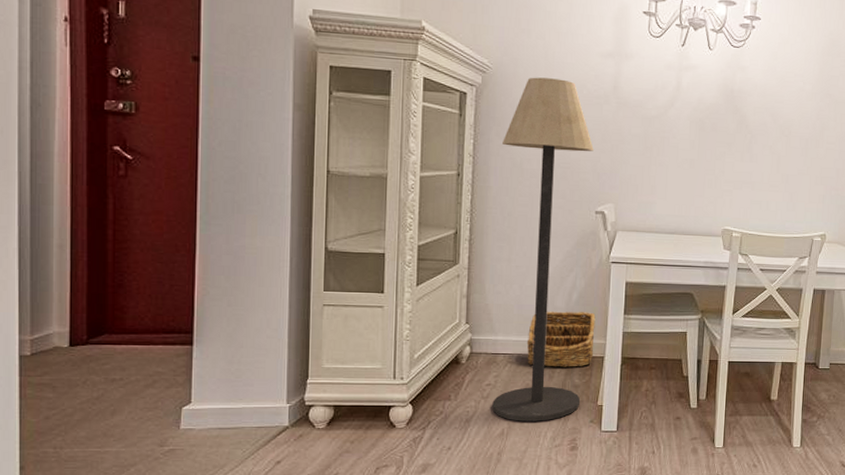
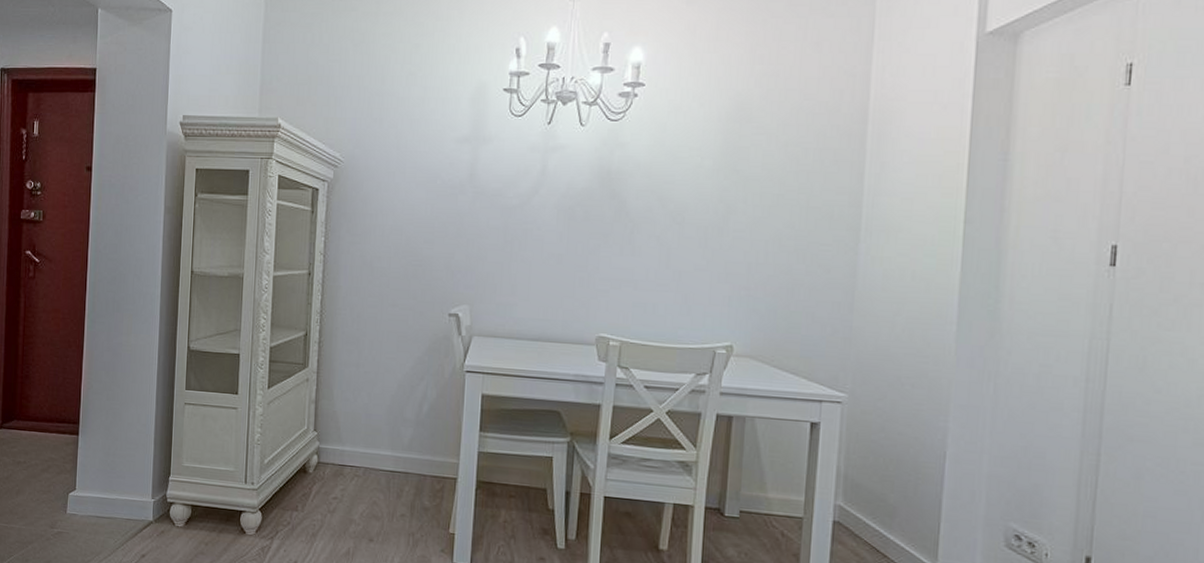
floor lamp: present [492,77,594,421] -> none [338,169,447,545]
basket: present [526,311,596,367] -> none [374,422,448,487]

